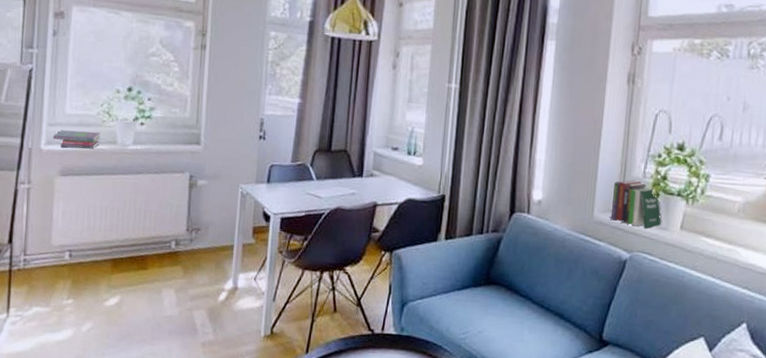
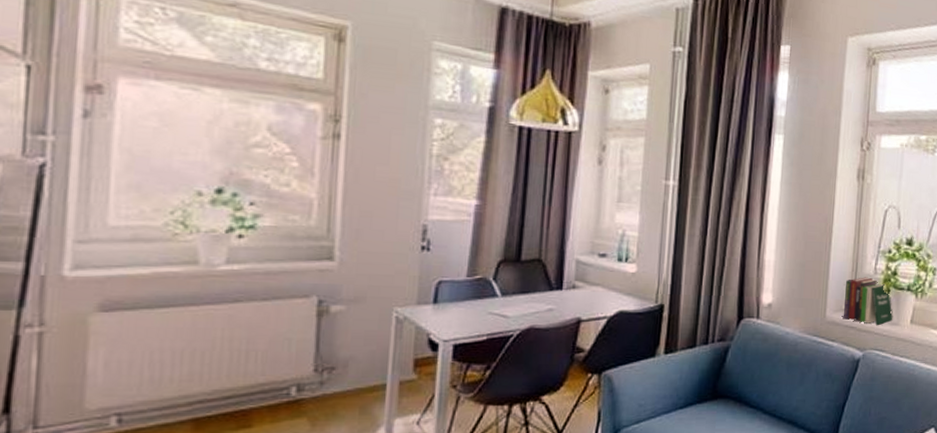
books: present [53,130,101,150] -> none [85,248,170,274]

